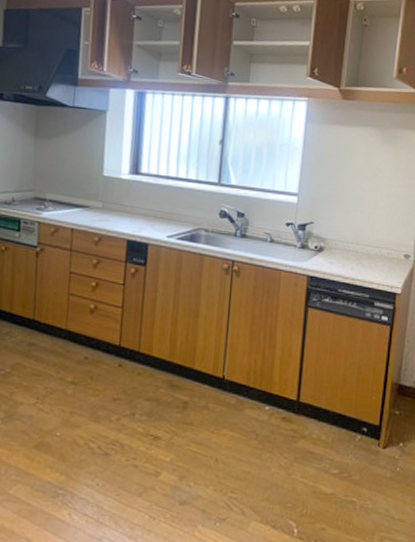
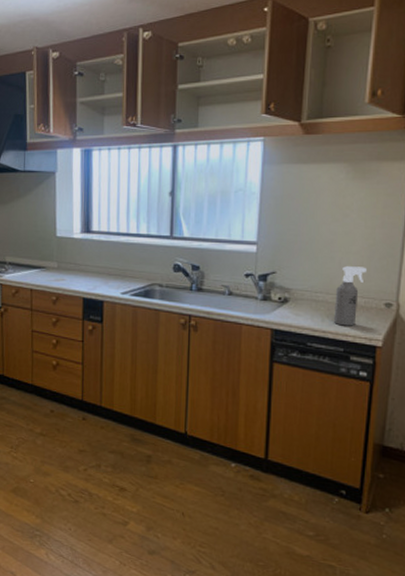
spray bottle: none [362,220,390,275] -> present [334,266,366,326]

